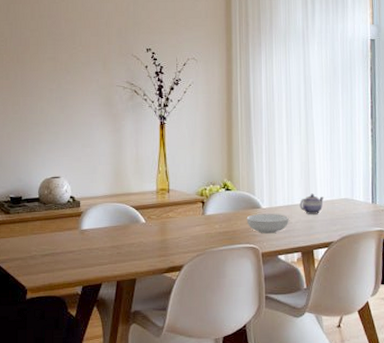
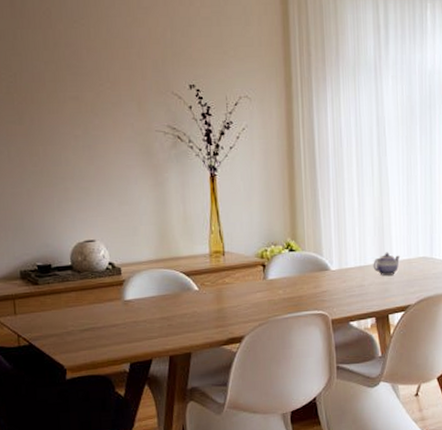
serving bowl: present [246,213,289,233] -> none [313,275,362,298]

